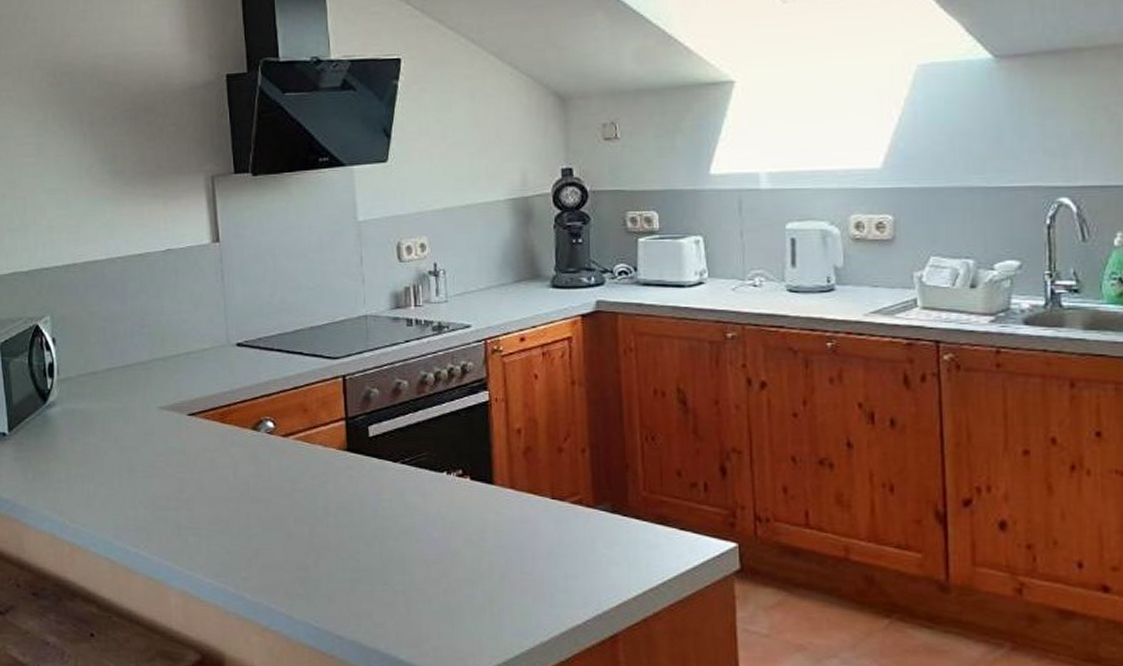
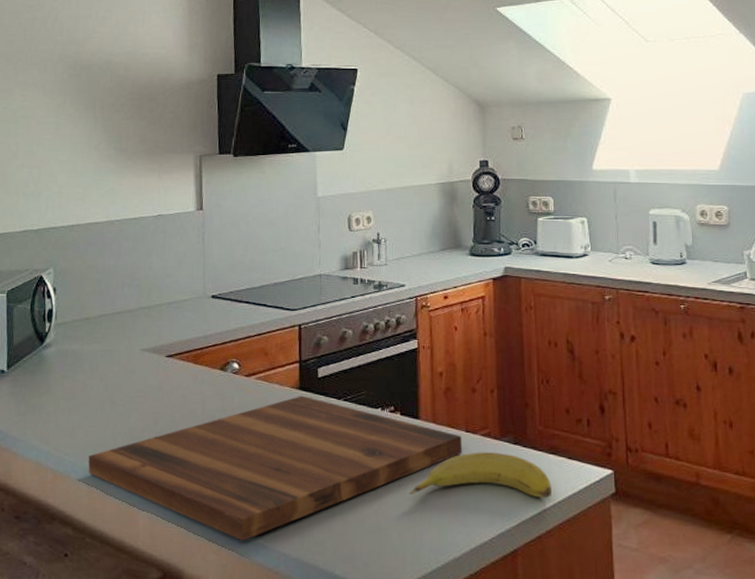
cutting board: none [107,457,547,622] -> present [88,395,462,541]
fruit: none [483,522,659,576] -> present [409,452,551,499]

